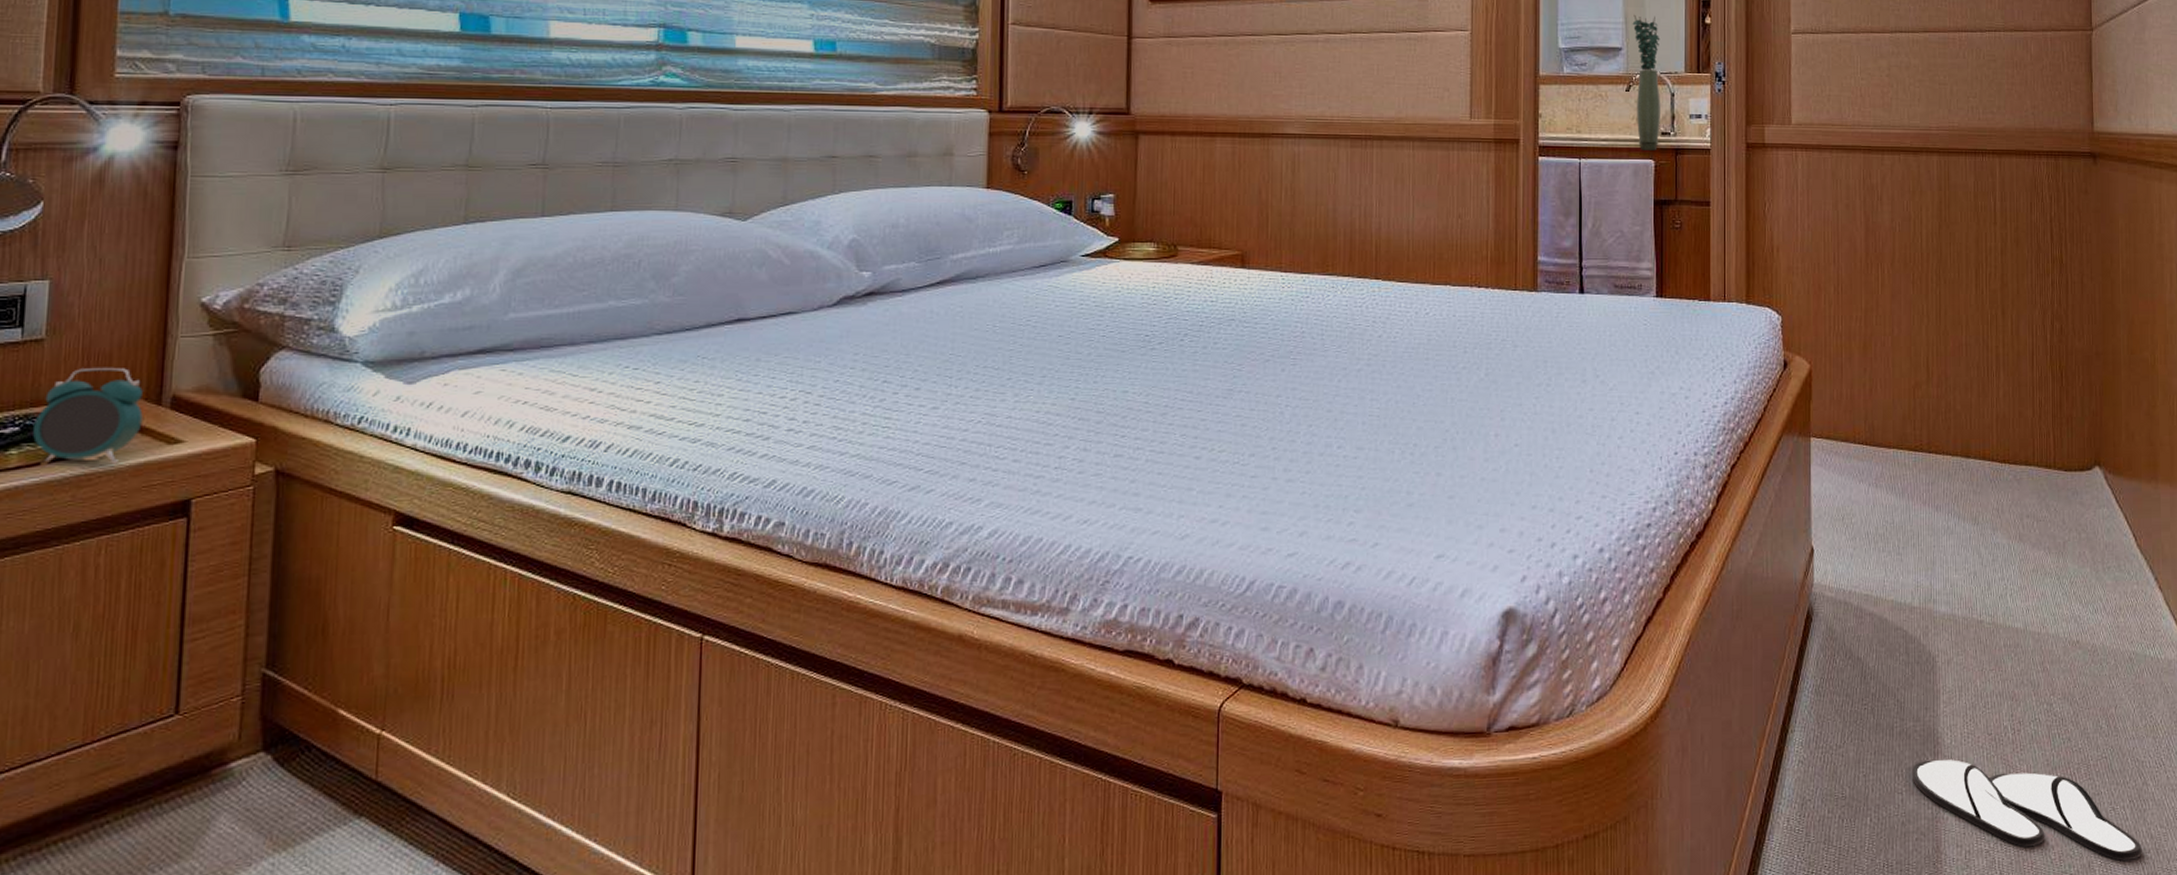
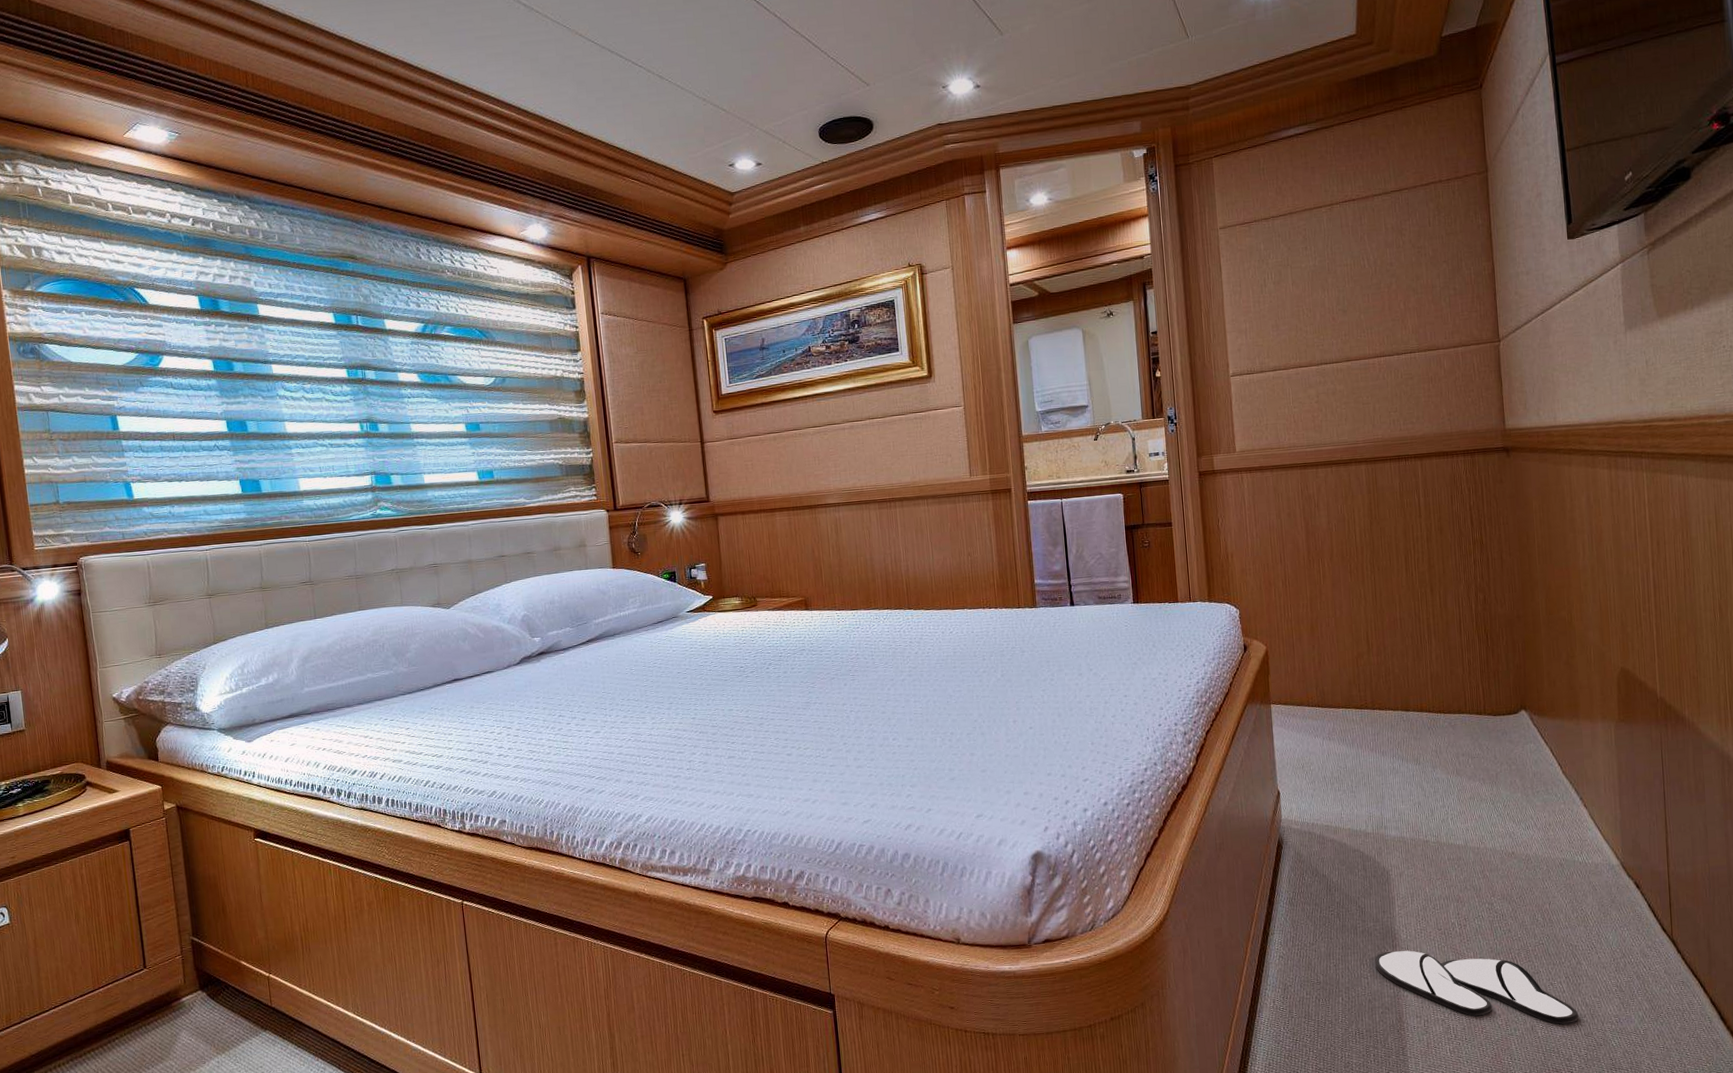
alarm clock: present [33,367,143,467] -> none [29,745,92,814]
vase: present [1632,14,1660,152] -> none [1095,376,1126,488]

